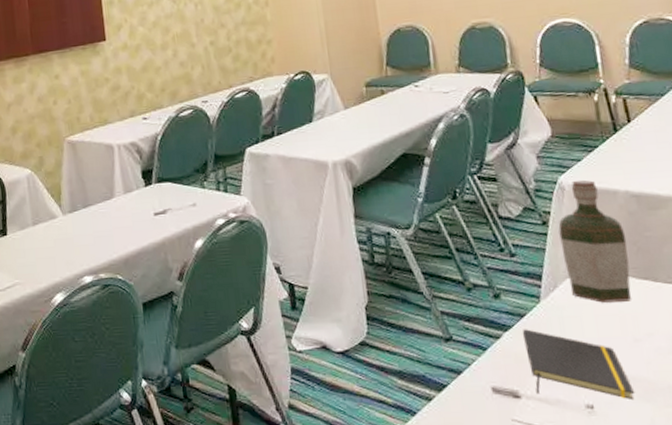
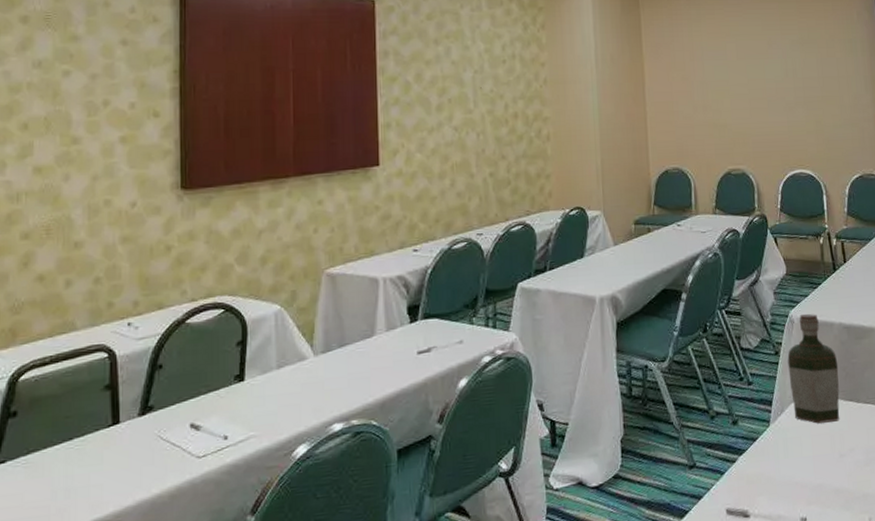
notepad: present [522,329,635,401] -> none [754,452,838,512]

